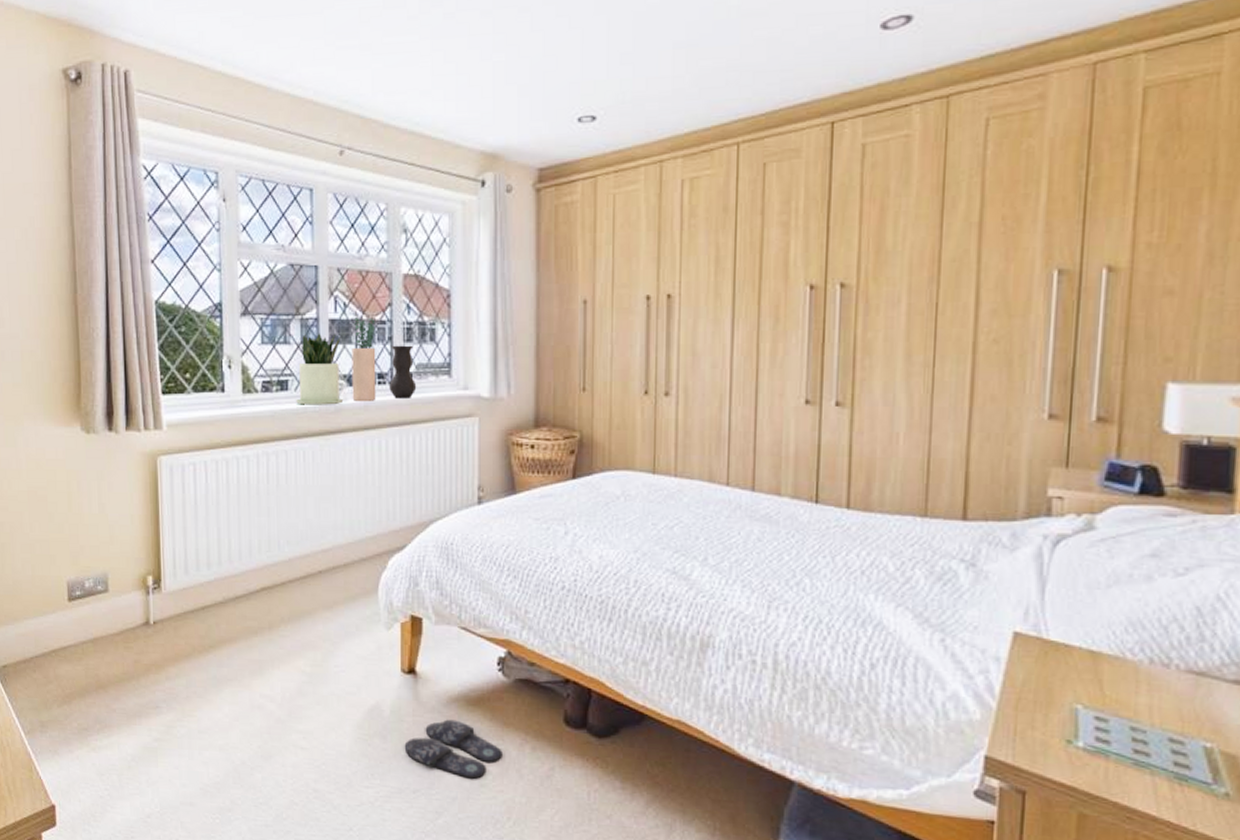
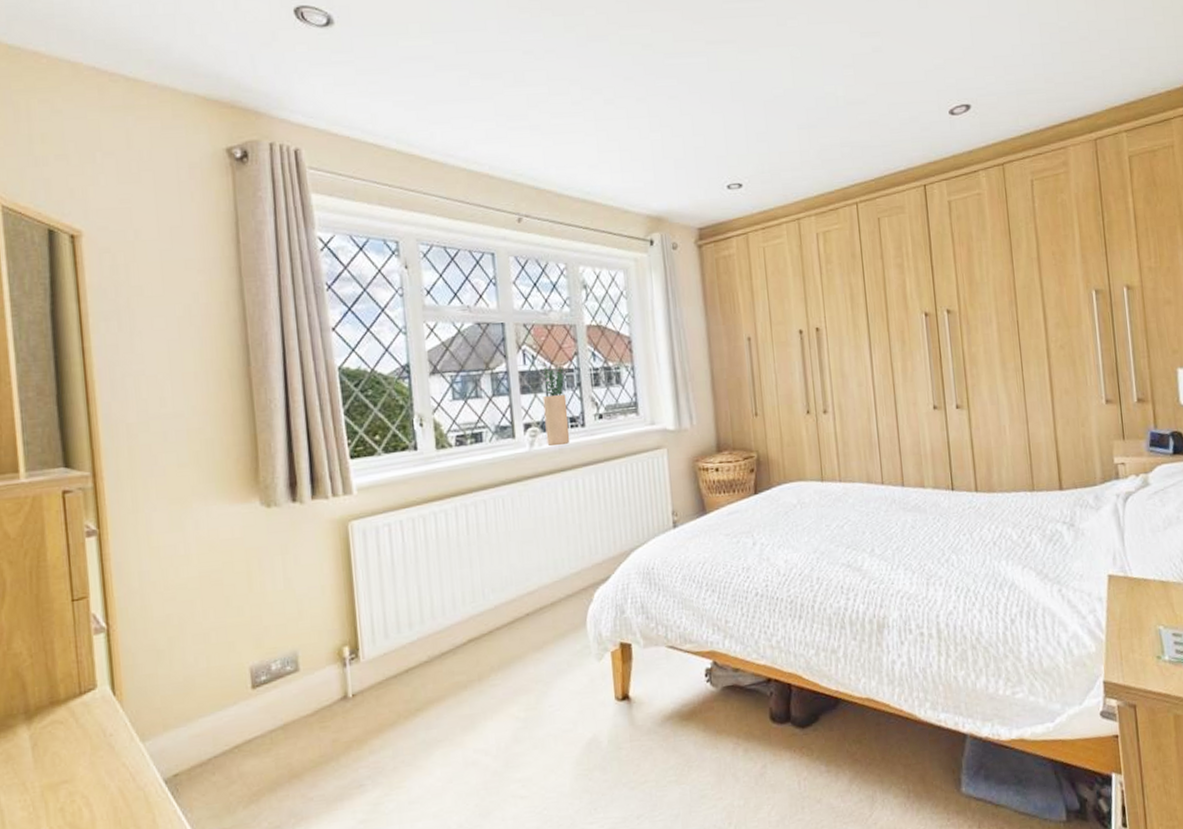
planter: present [296,333,344,405] -> none [491,385,539,455]
vase: present [389,345,417,400] -> none [580,389,608,440]
slippers: present [404,719,502,779] -> none [624,737,718,793]

